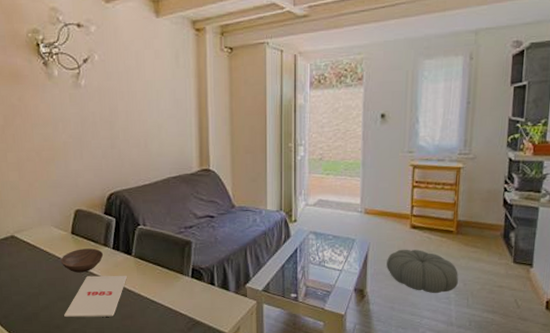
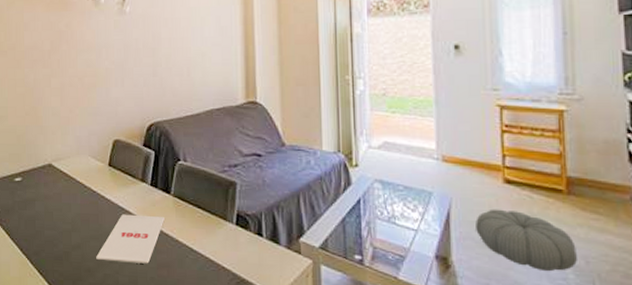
bowl: present [61,248,104,273] -> none [96,183,141,210]

